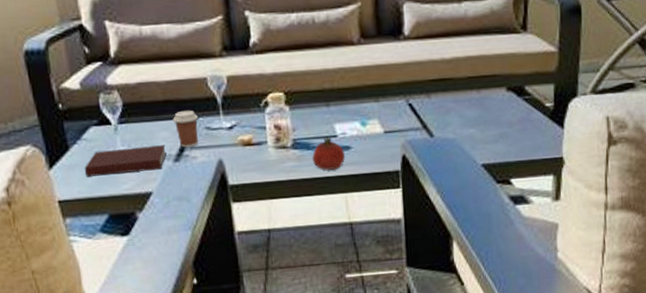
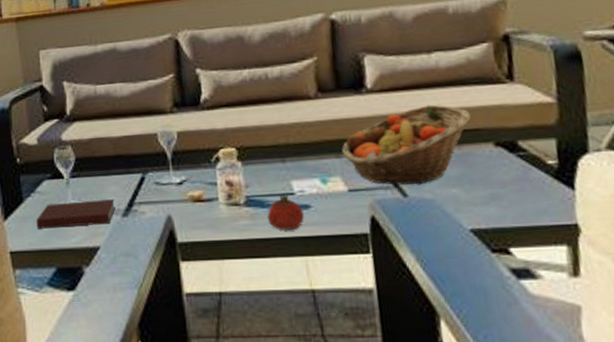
coffee cup: present [172,110,198,148] -> none [122,165,148,203]
fruit basket: none [380,52,489,127] -> present [342,104,471,185]

